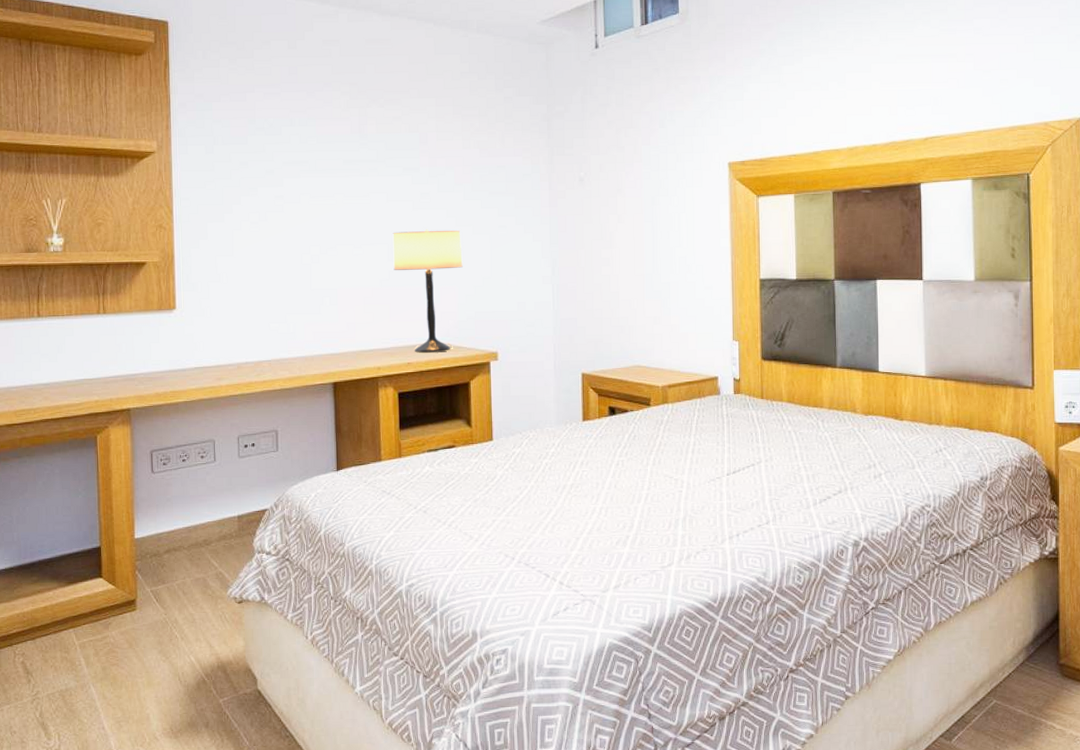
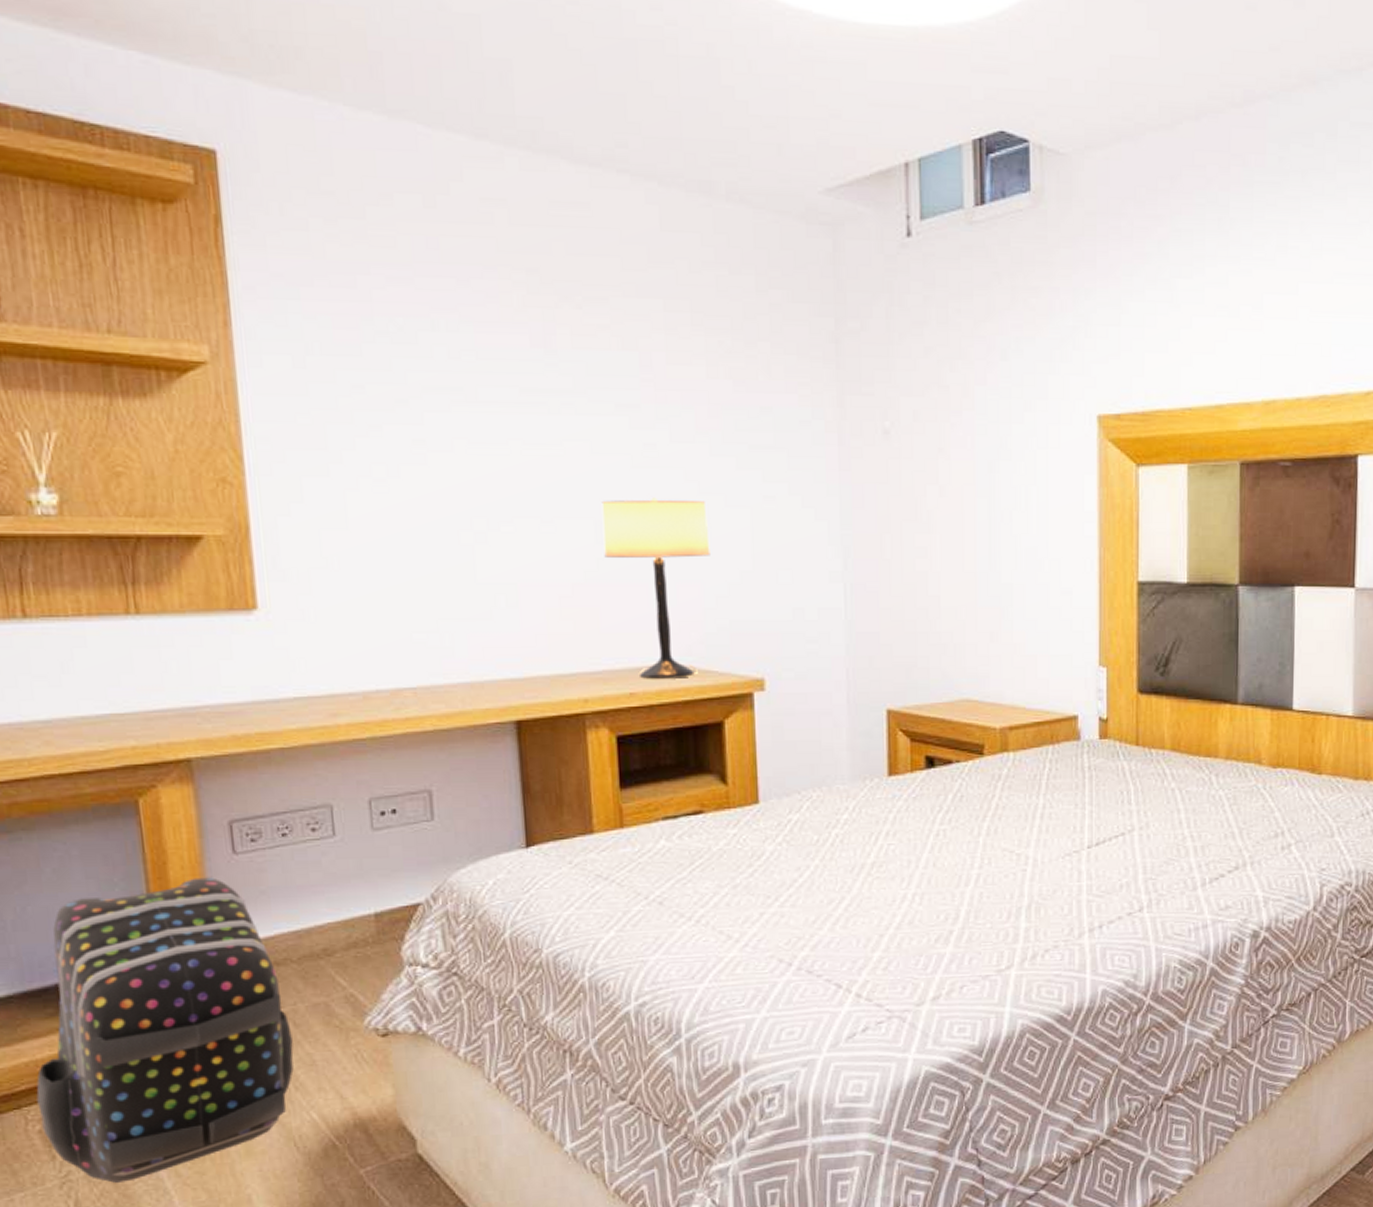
backpack: none [22,489,182,701] -> present [36,877,294,1183]

